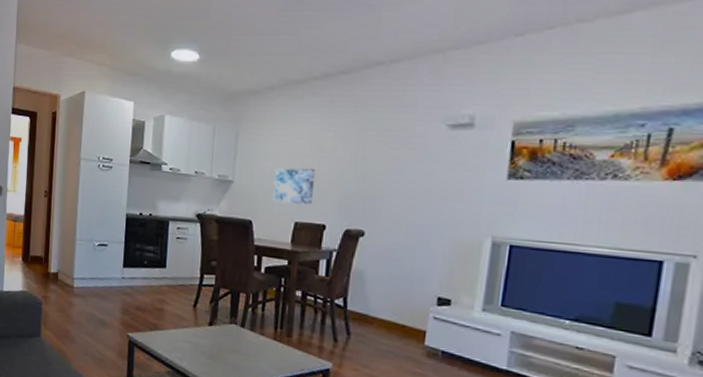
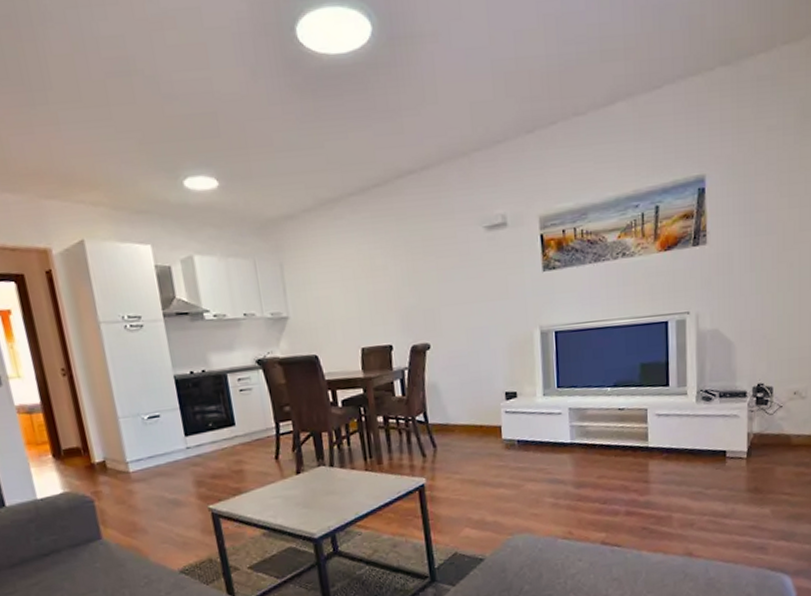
wall art: present [272,168,316,206] -> none [330,289,375,331]

